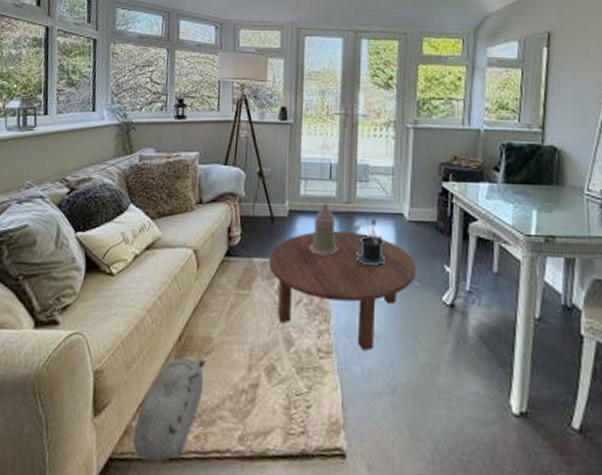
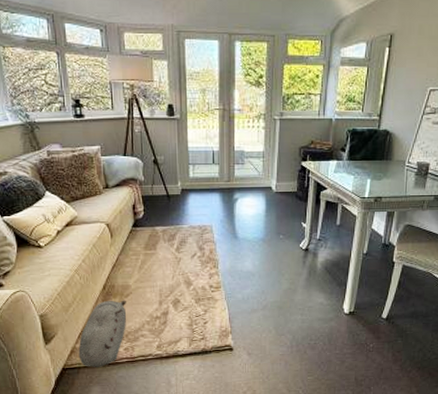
coffee table: present [269,230,417,352] -> none [168,202,282,285]
decorative container: present [310,203,339,255] -> none [200,182,223,221]
potted plant: present [357,212,385,267] -> none [236,187,258,227]

